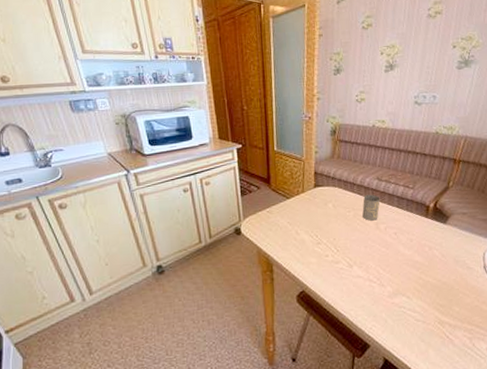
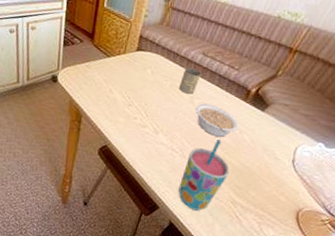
legume: none [382,226,427,259] -> present [195,103,239,138]
cup: none [385,260,430,340] -> present [178,139,230,211]

